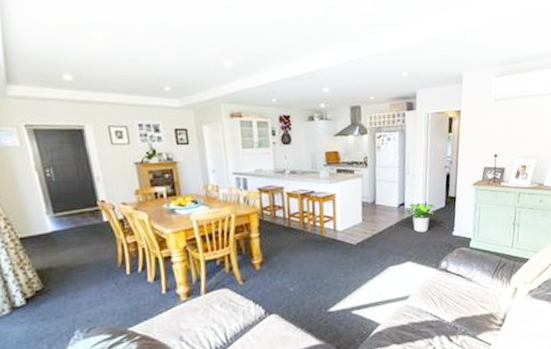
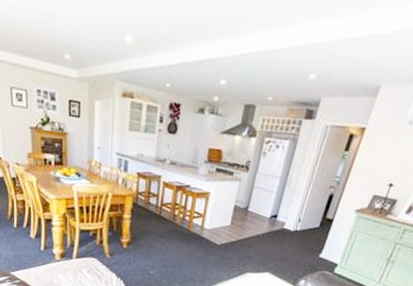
potted plant: present [407,203,437,233] -> none [278,217,309,248]

